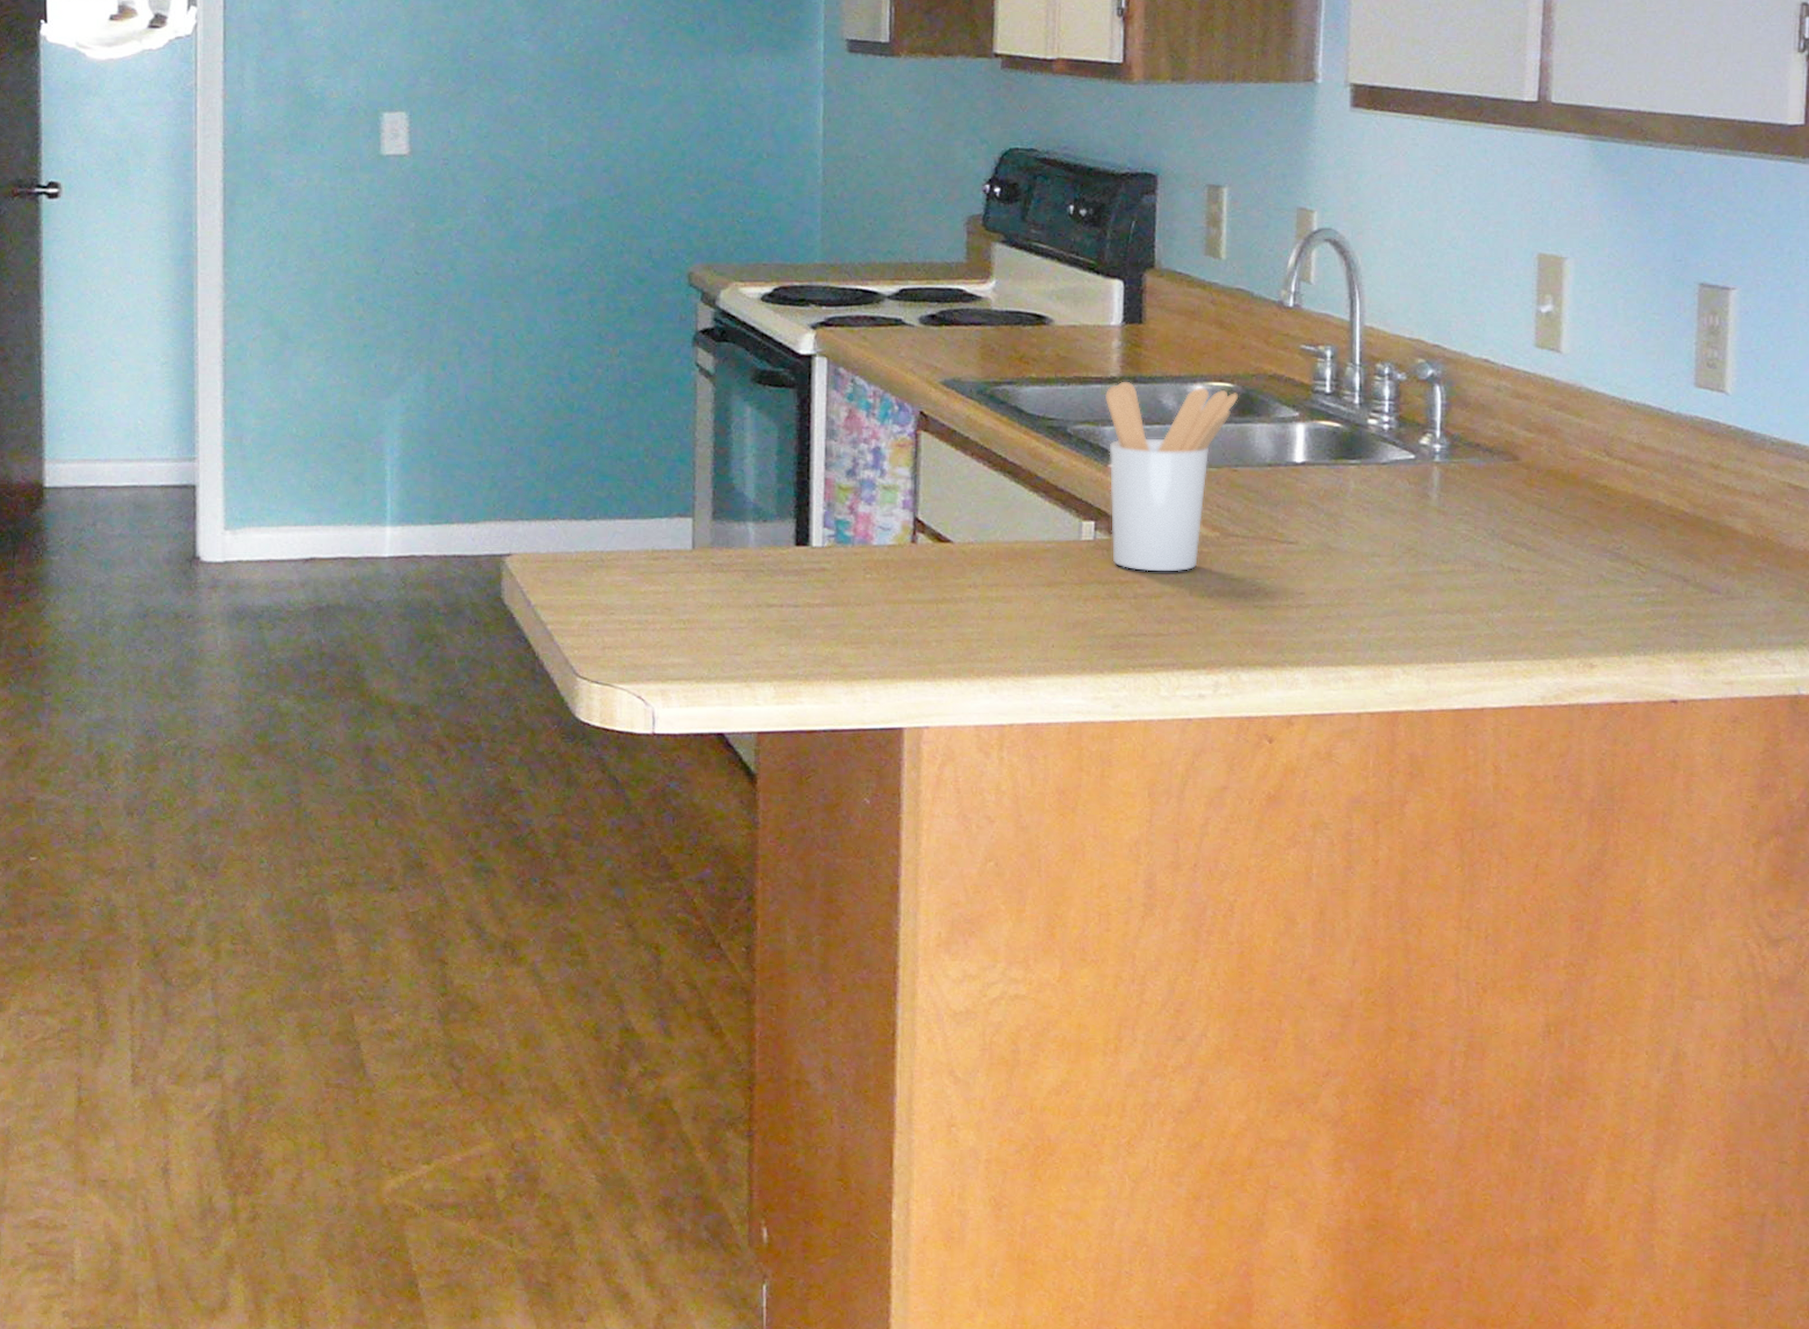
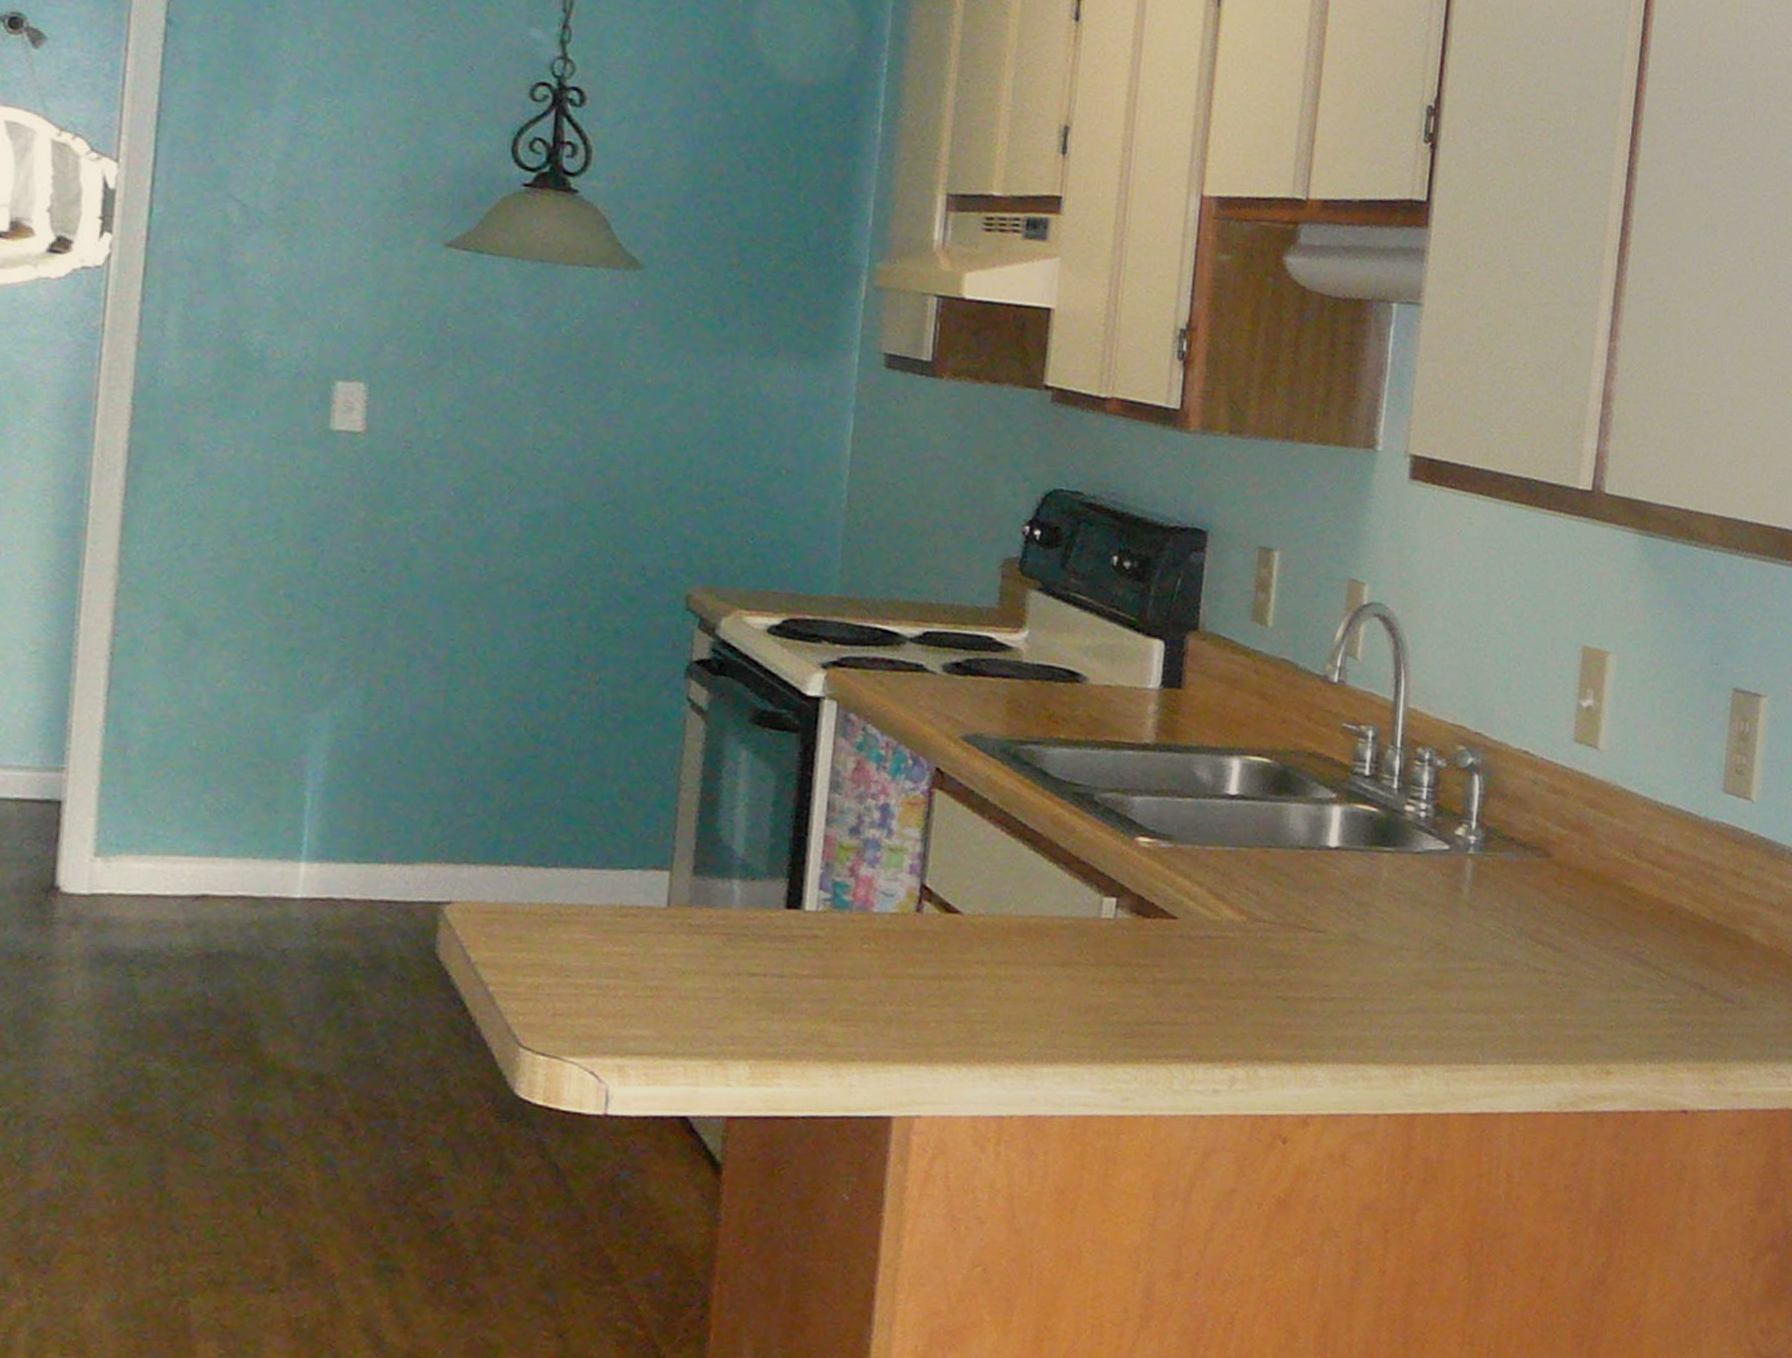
utensil holder: present [1104,381,1239,572] -> none [1132,748,1276,957]

